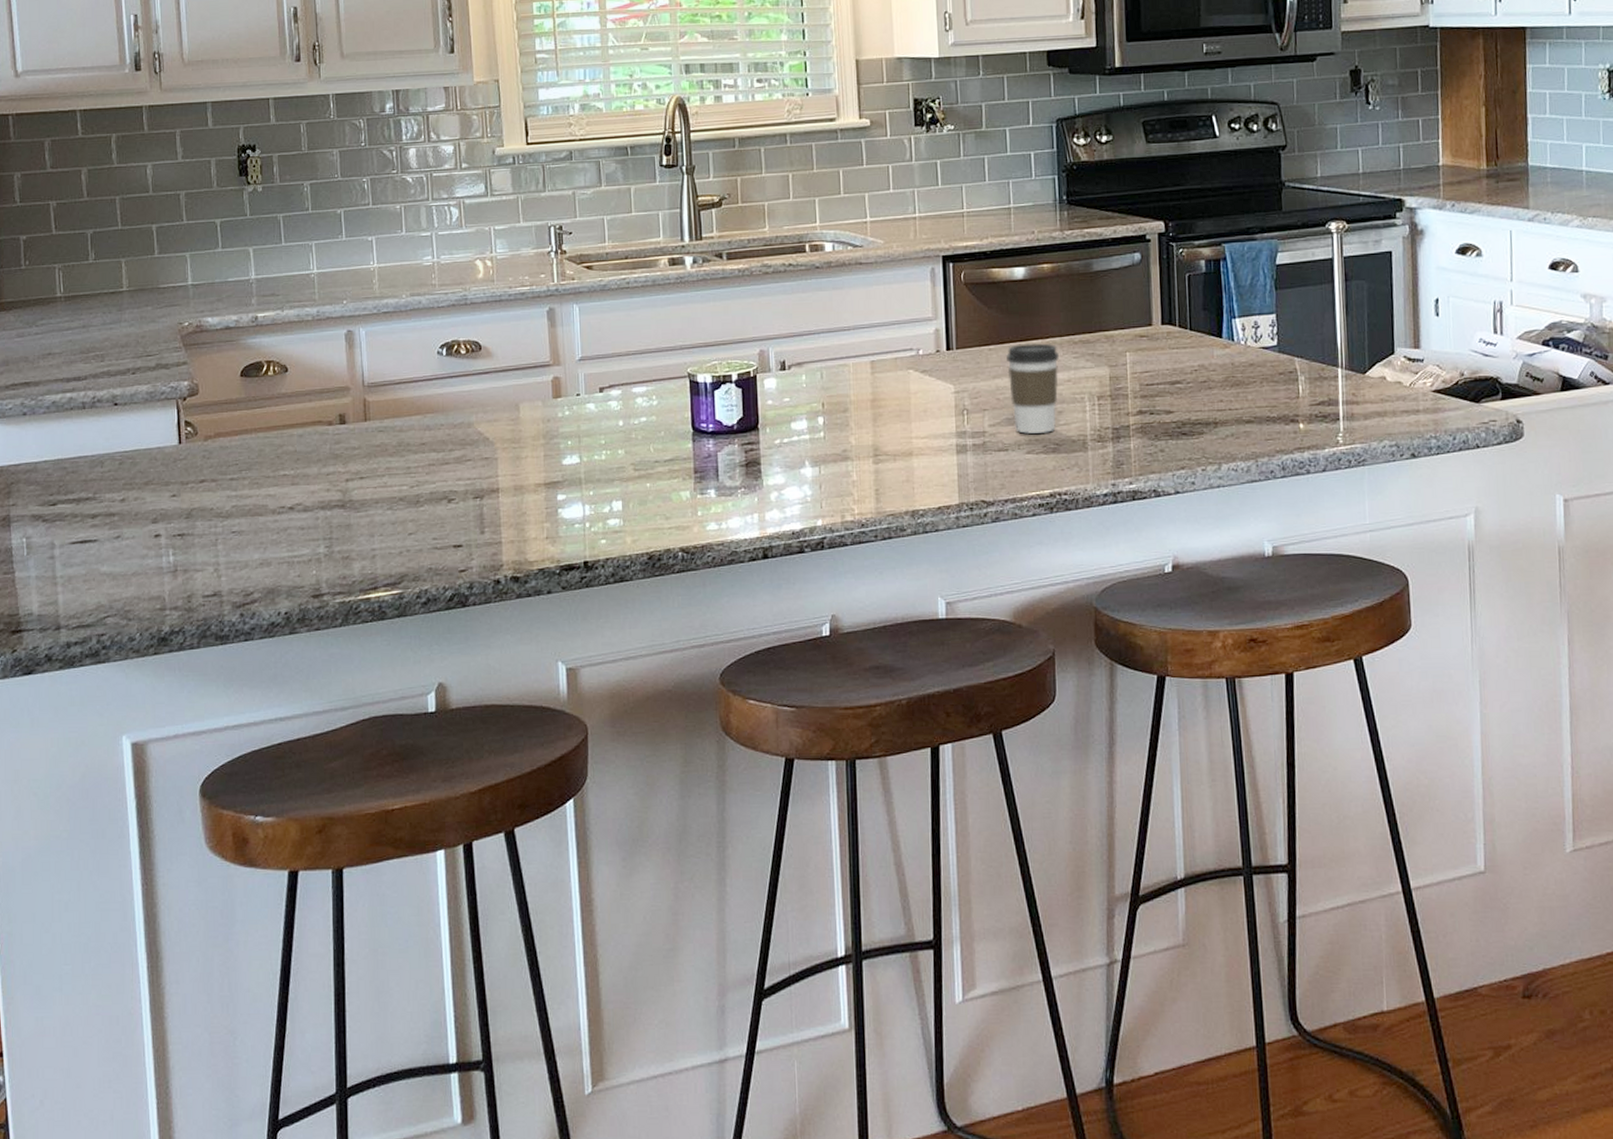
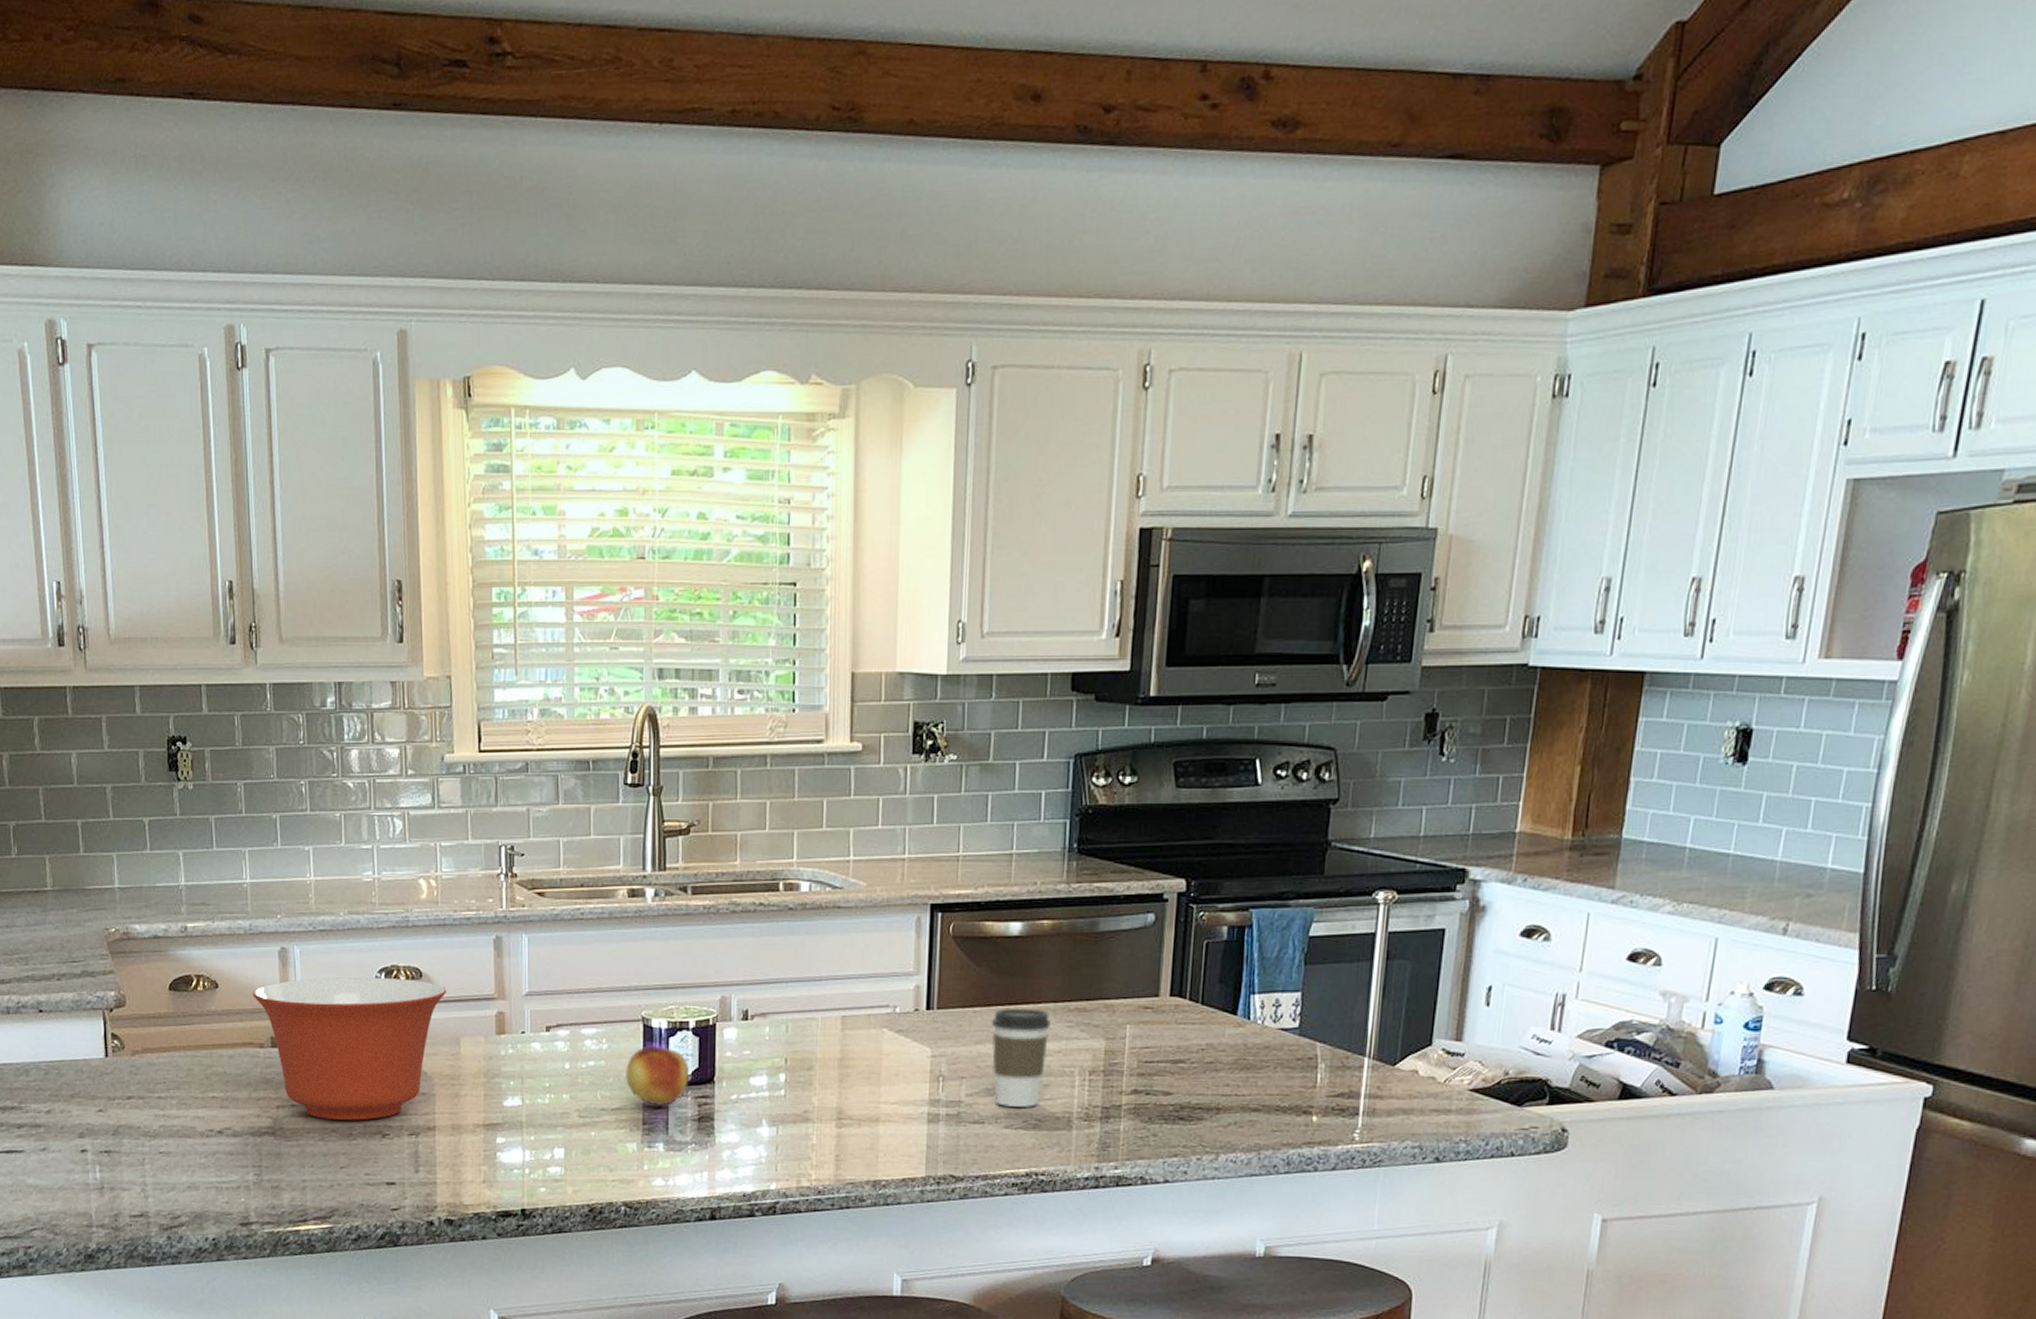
mixing bowl: none [321,352,506,489] -> present [252,977,447,1120]
fruit: none [675,399,735,456] -> present [624,1046,689,1107]

